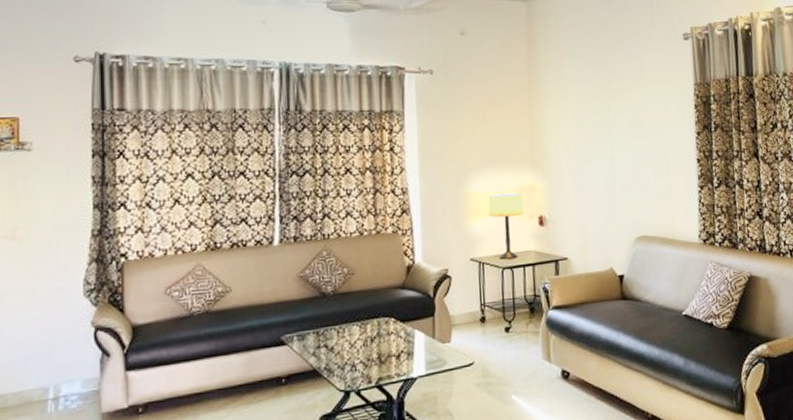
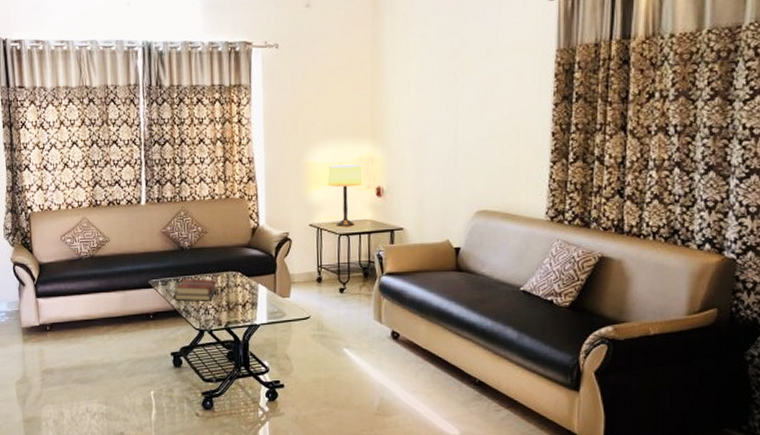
books: none [314,328,366,358] -> present [175,278,217,301]

